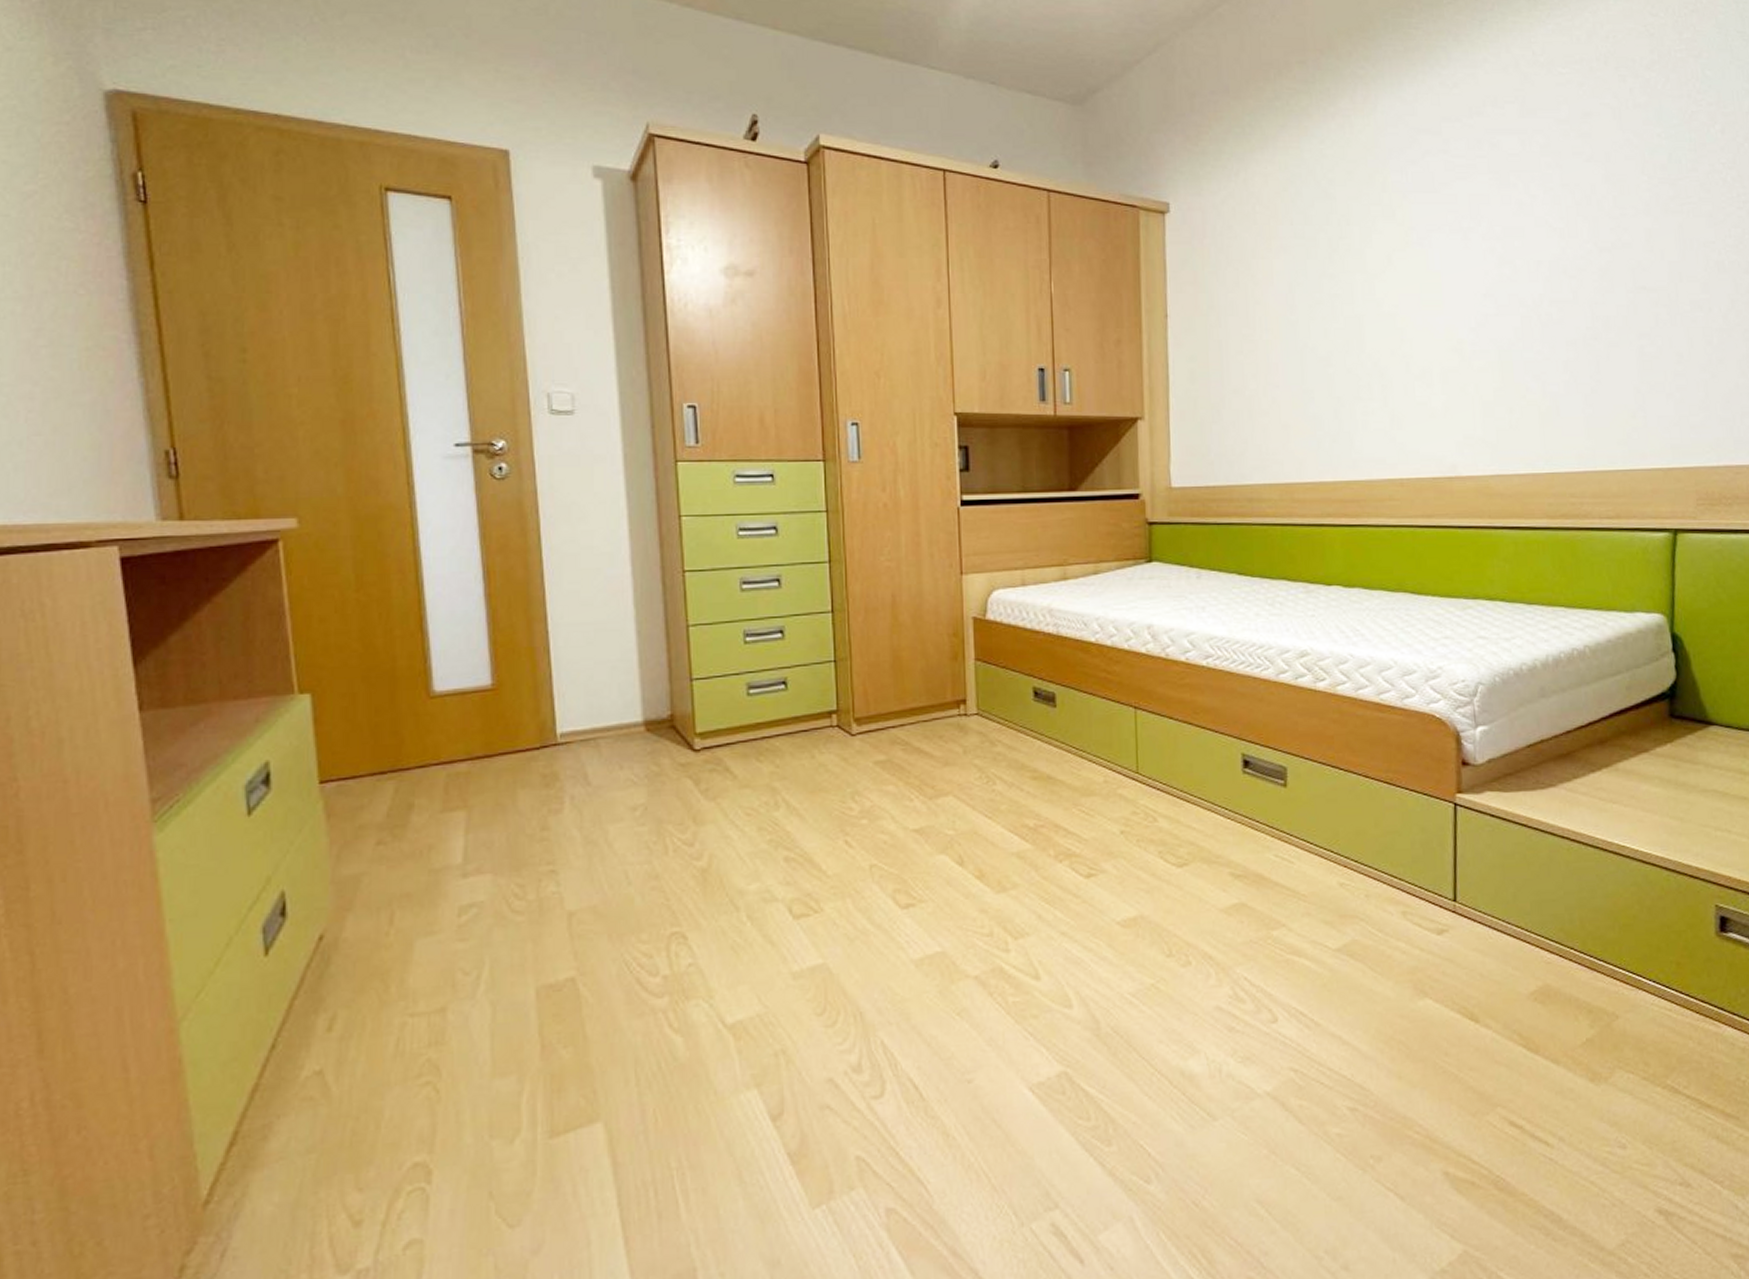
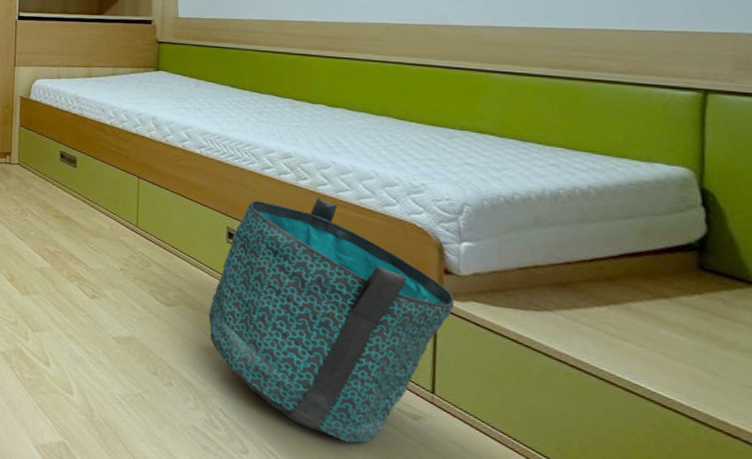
storage basket: none [1226,698,1472,979] -> present [208,196,455,443]

